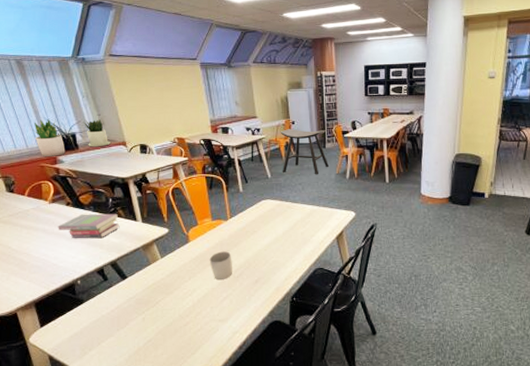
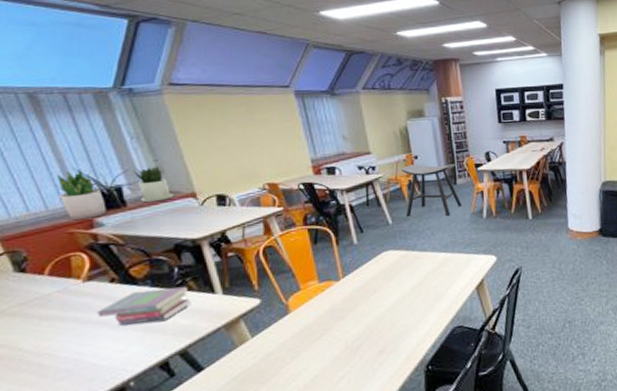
mug: present [209,251,232,279] -> none [317,319,349,356]

